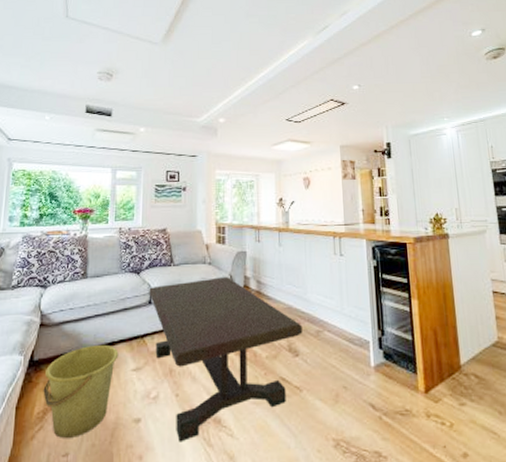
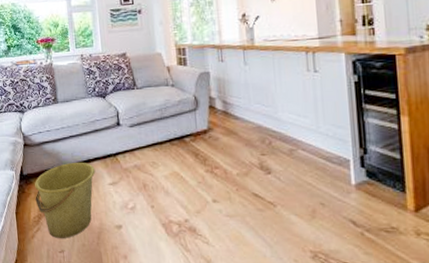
coffee table: present [149,277,303,442] -> none [116,98,274,247]

